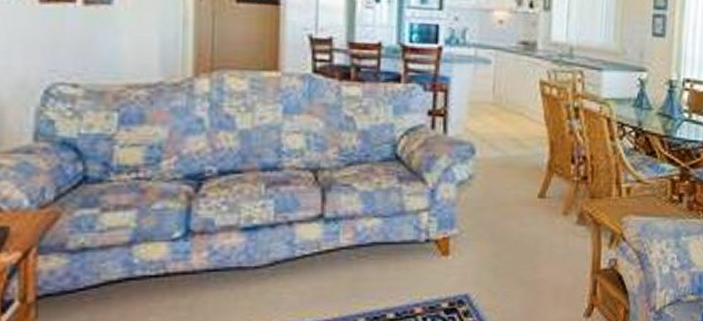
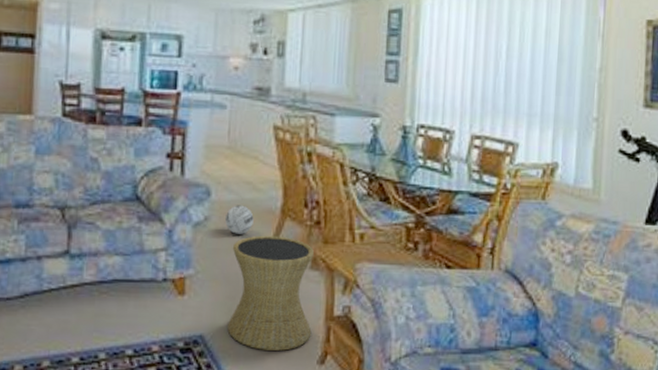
ball: none [491,162,520,192] -> present [225,205,254,234]
side table: none [493,192,581,306] -> present [227,235,314,351]

